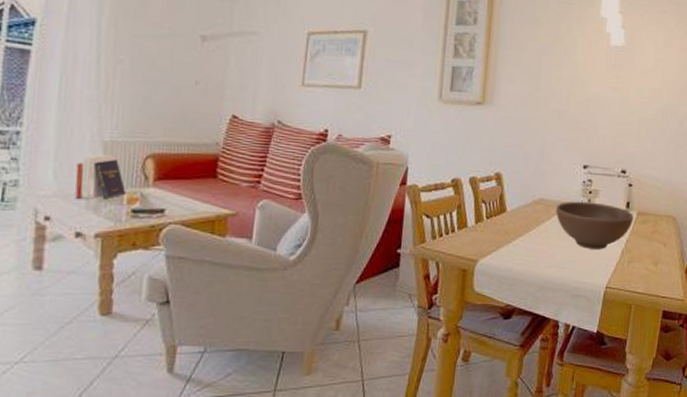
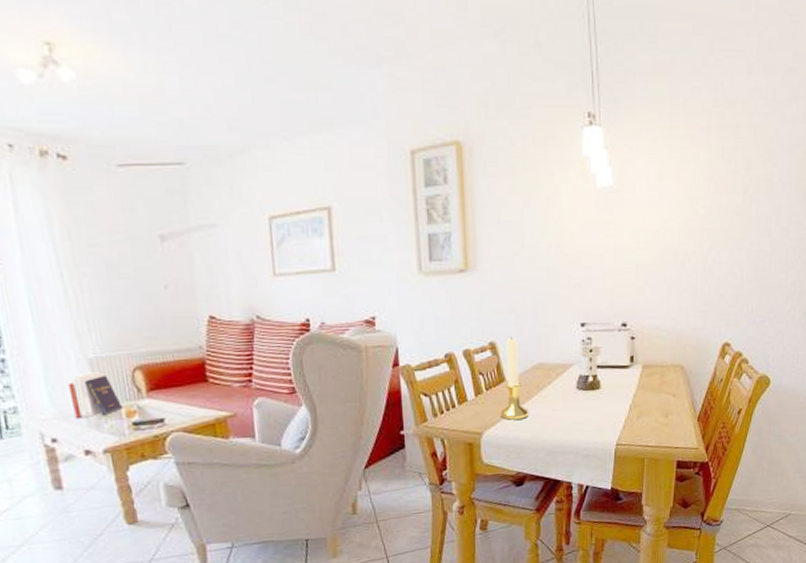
candle holder: none [497,169,526,251] -> present [501,336,530,420]
bowl: present [556,201,634,250] -> none [557,360,639,409]

